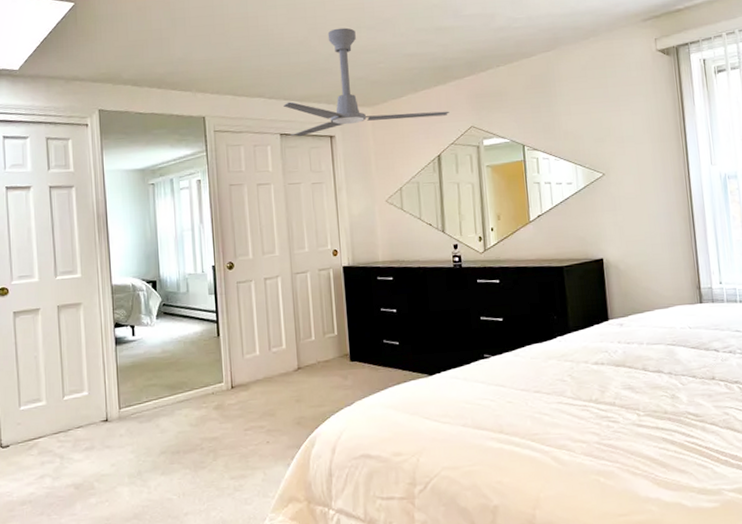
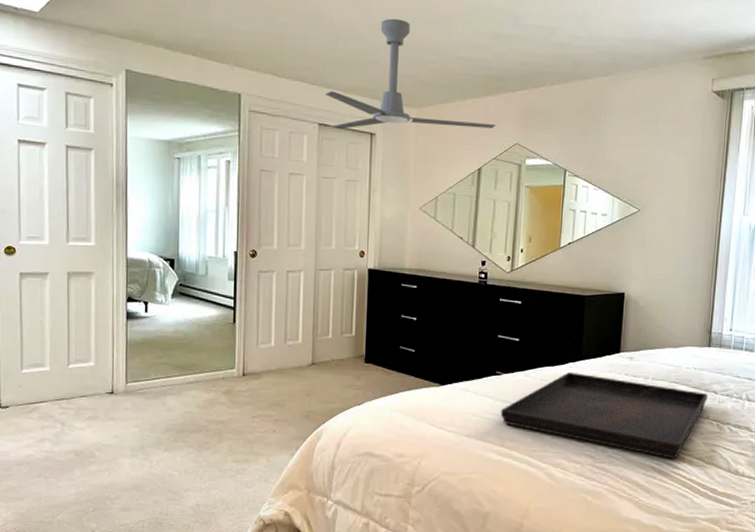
serving tray: none [494,346,710,427] -> present [500,372,708,459]

